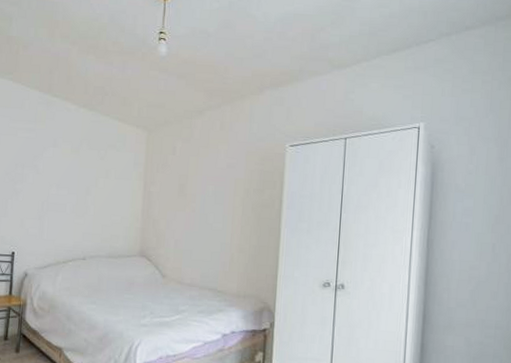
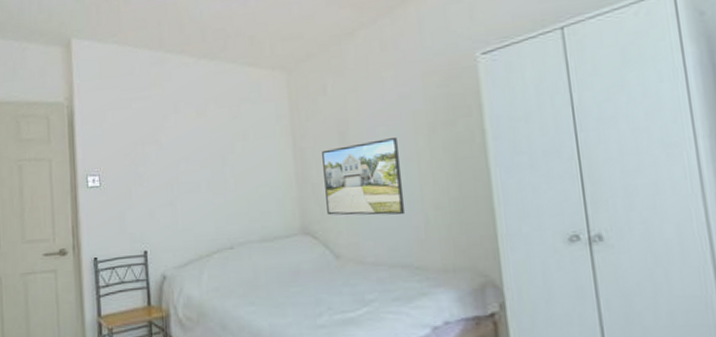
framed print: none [161,195,221,253] -> present [322,138,406,216]

